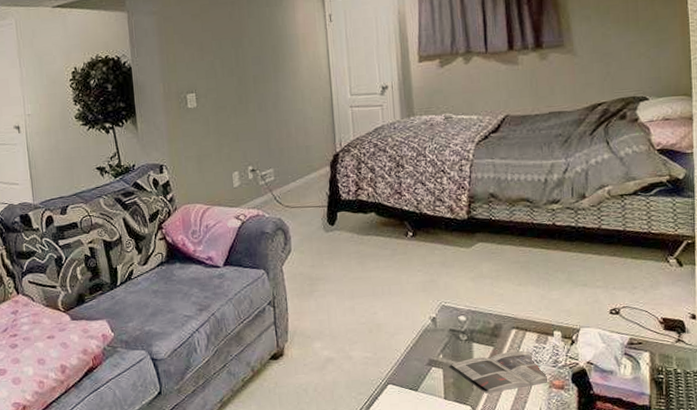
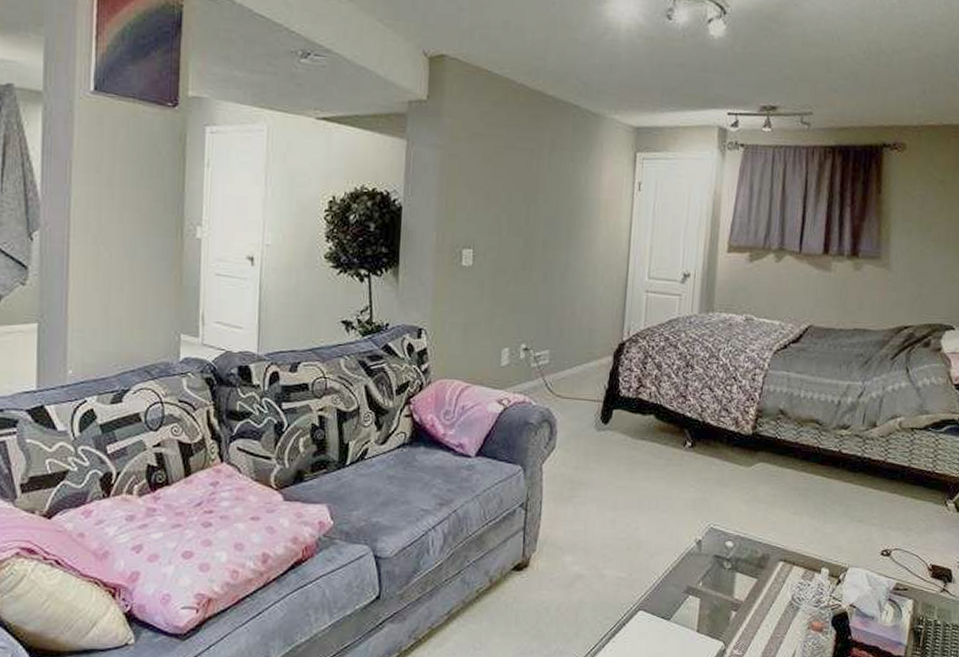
magazine: present [449,351,547,395] -> none [707,586,807,631]

